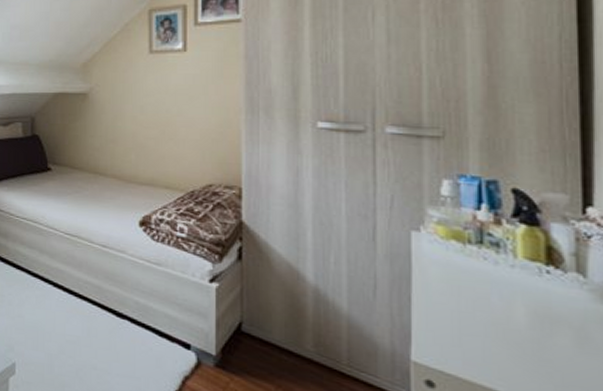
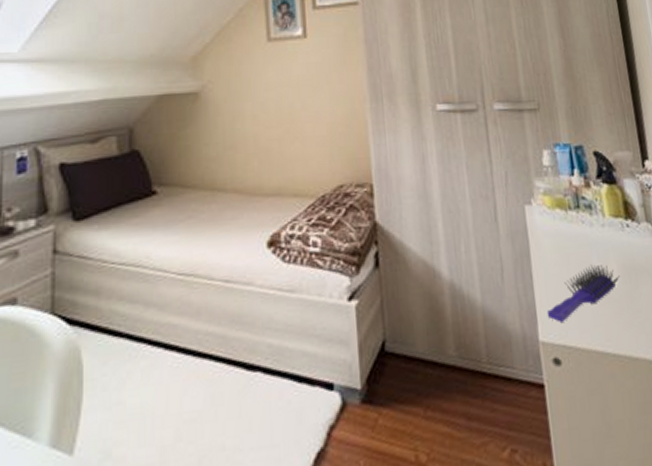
hairbrush: none [424,302,527,349] -> present [547,264,620,322]

